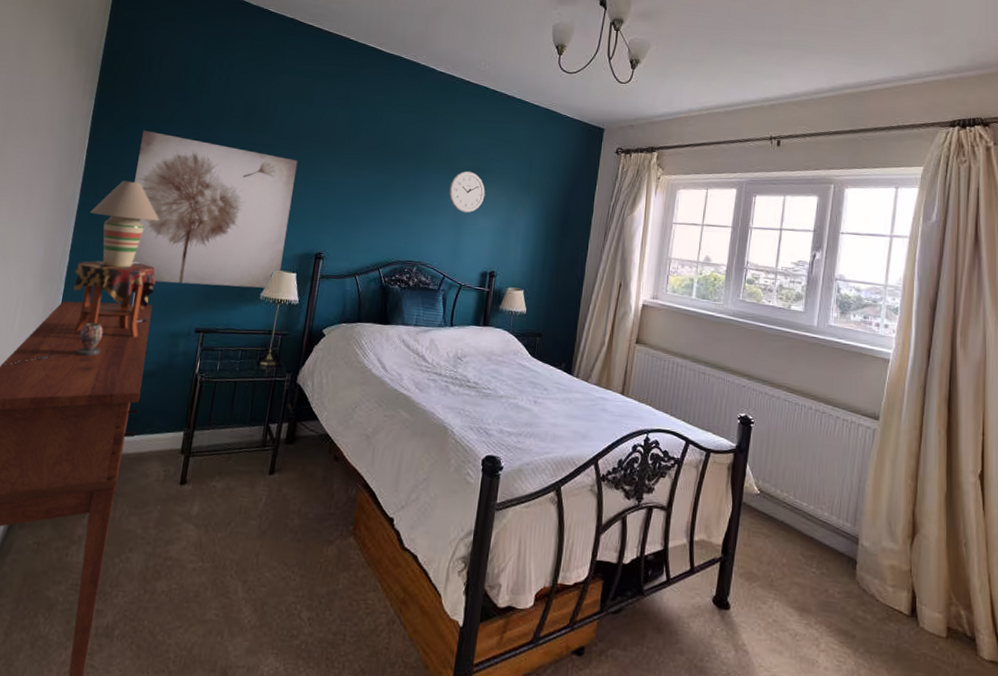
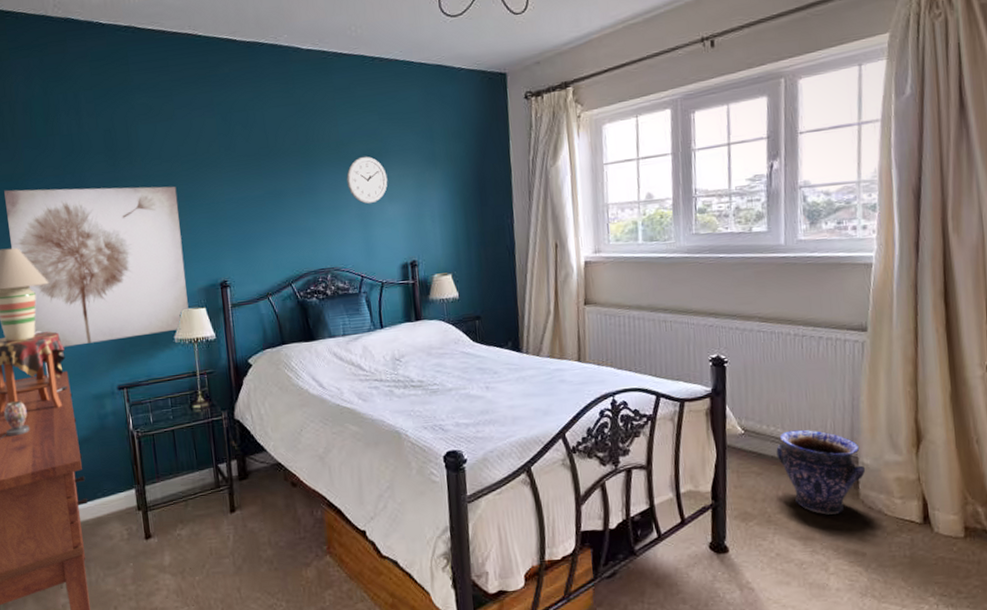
vase: none [786,499,864,591] -> present [776,429,866,515]

